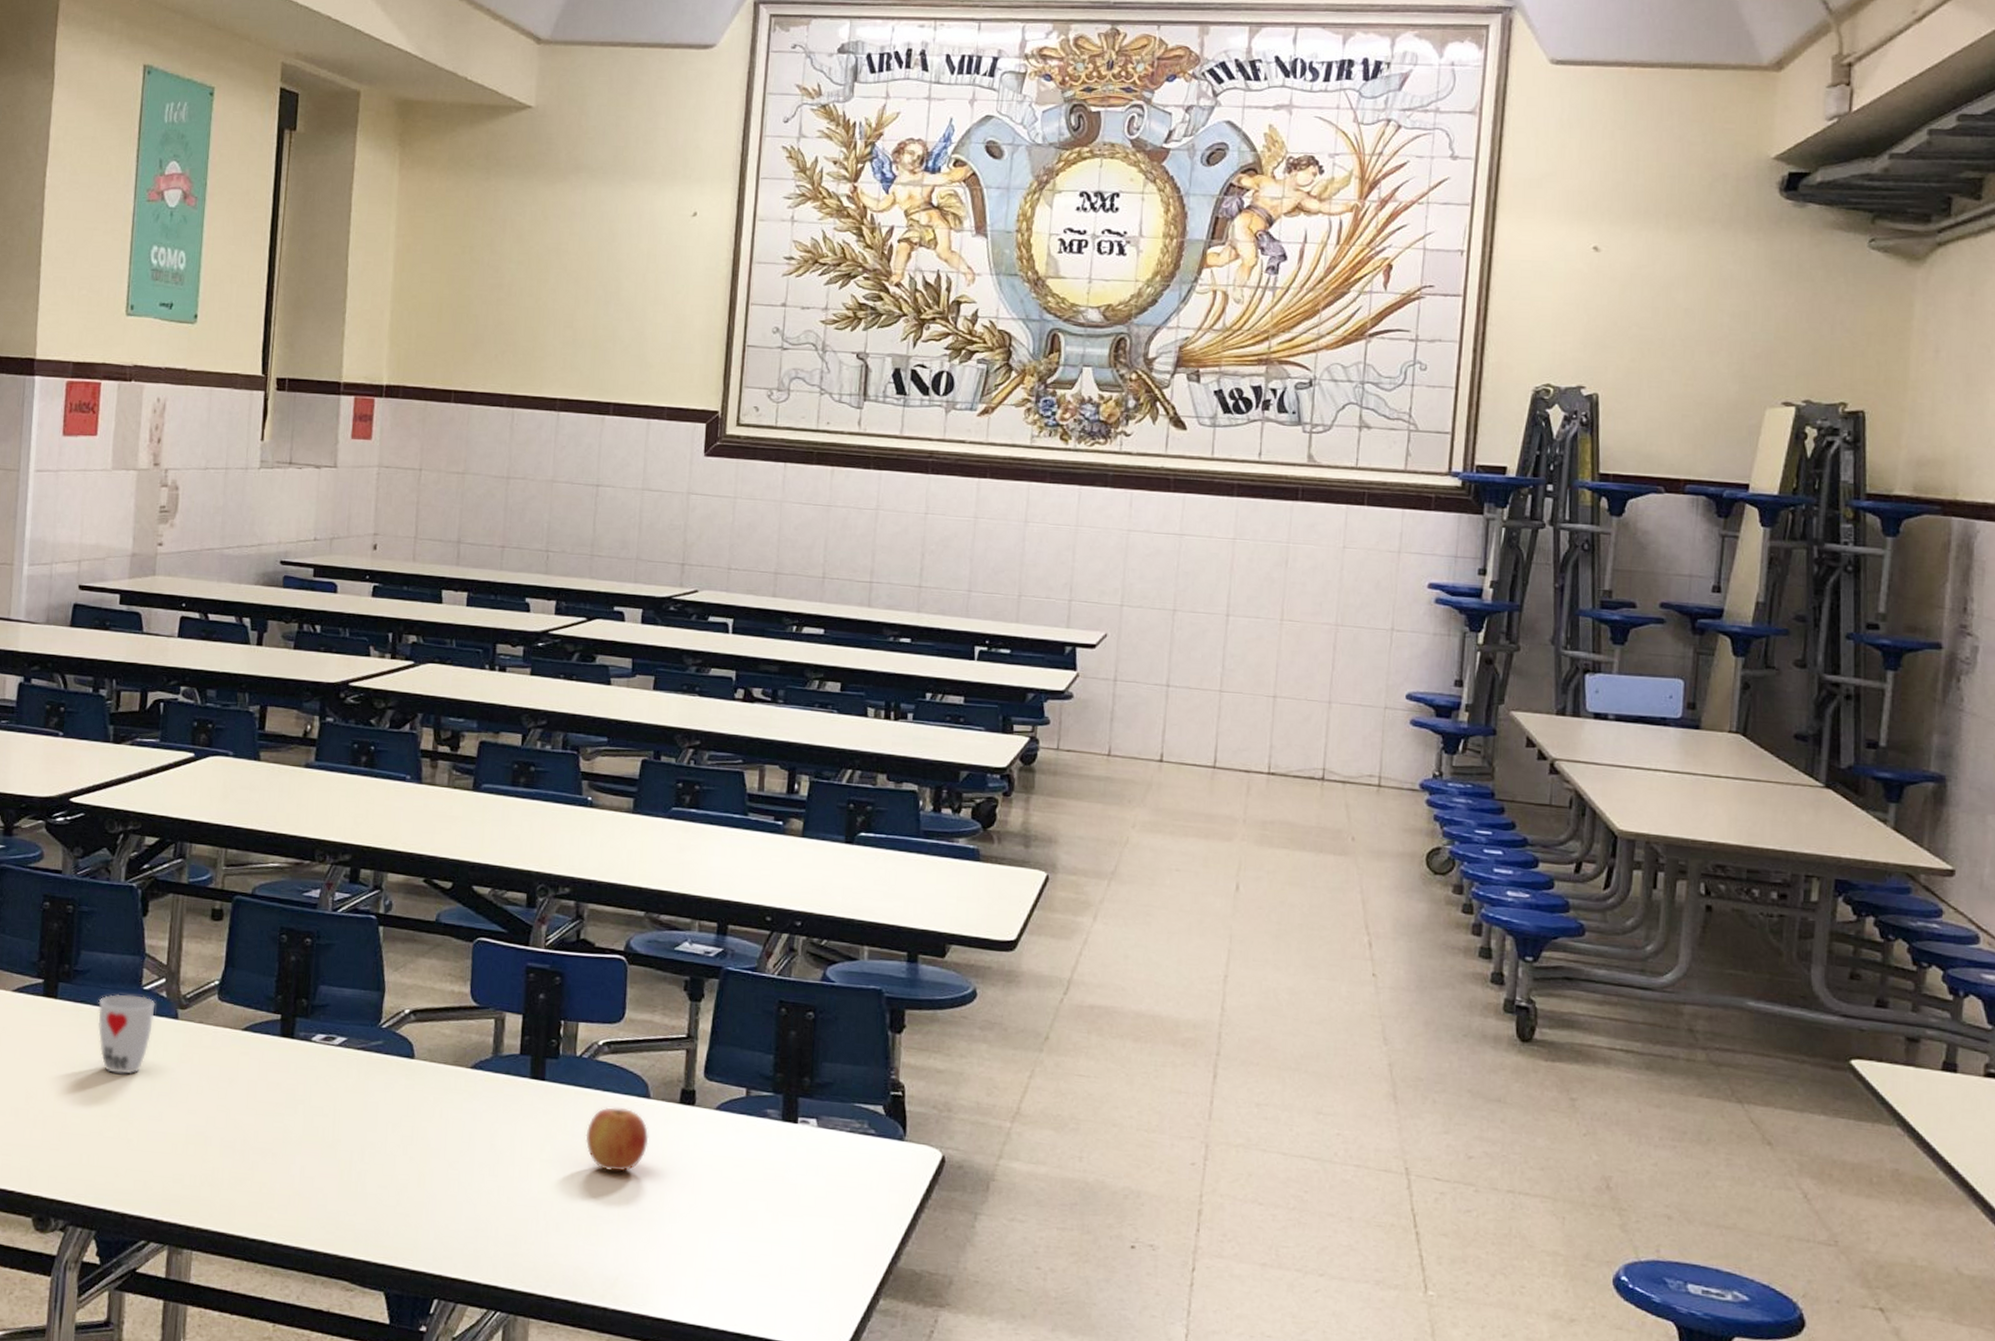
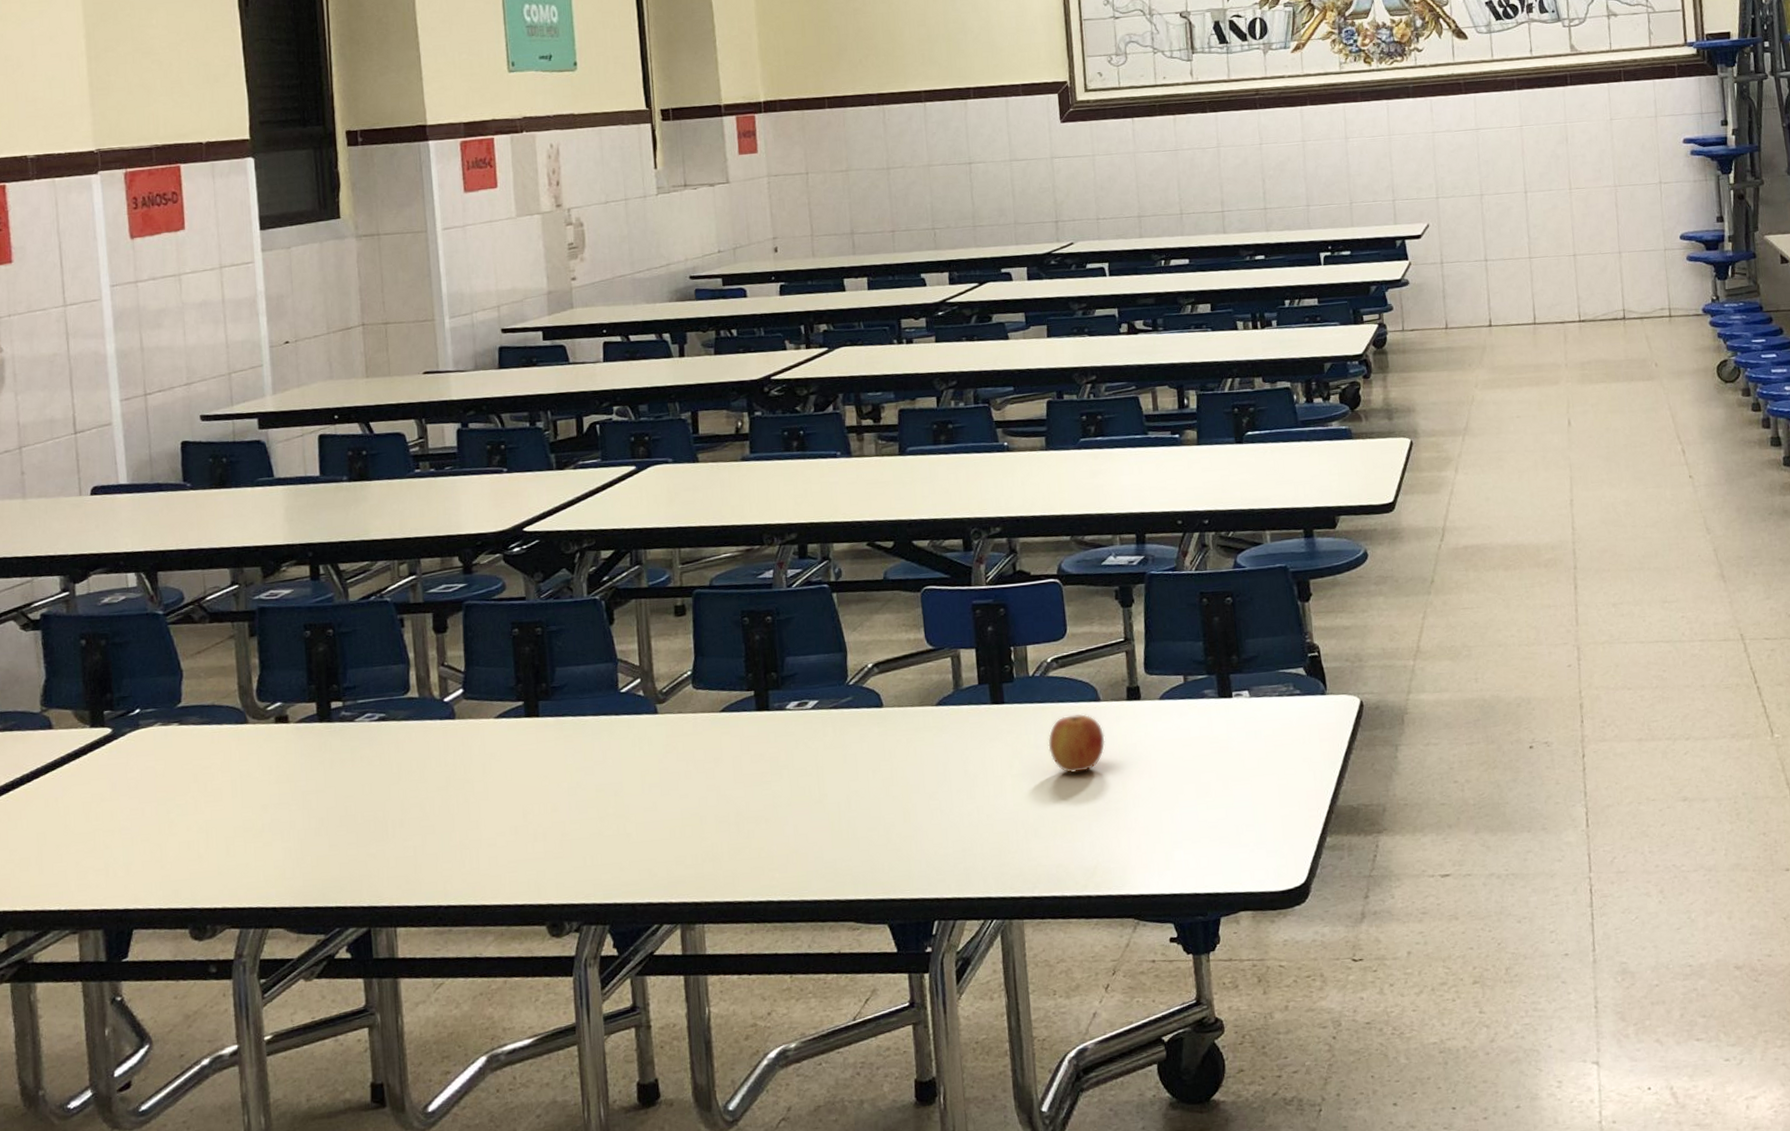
cup: present [98,994,156,1075] -> none [579,698,635,776]

